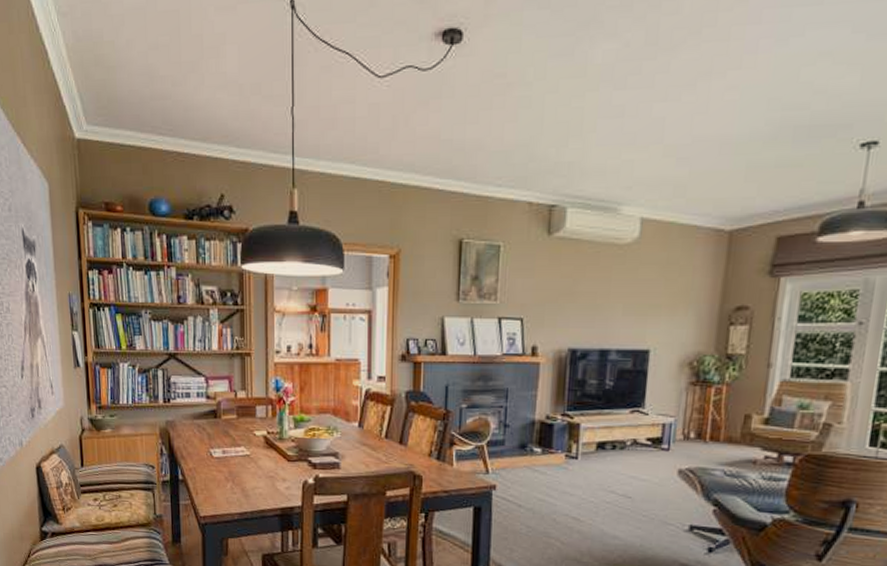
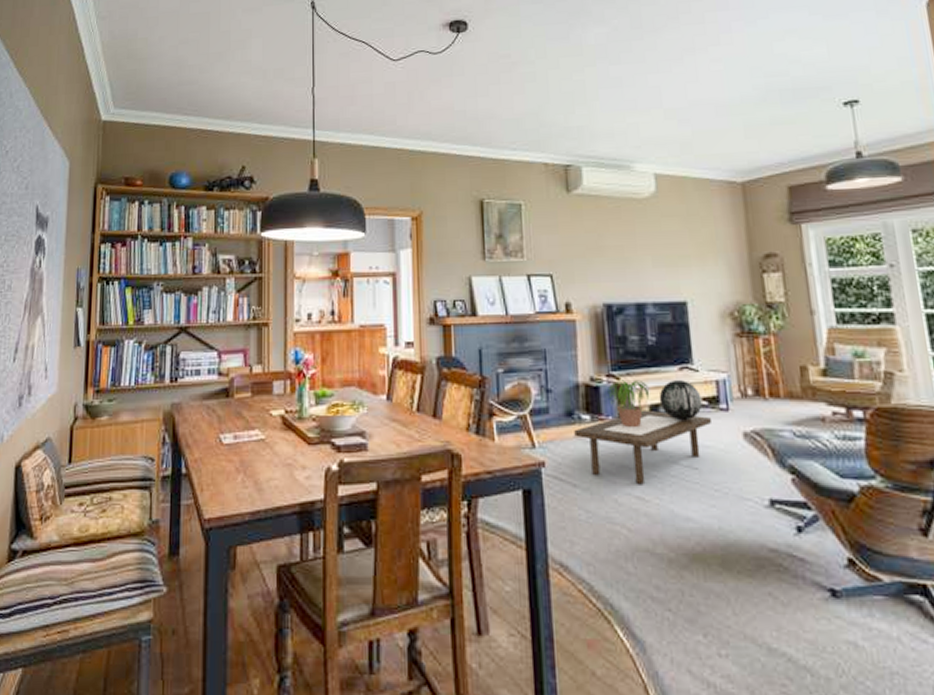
coffee table: none [525,446,653,507] -> present [574,410,713,483]
potted plant: none [559,419,600,460] -> present [607,379,650,427]
decorative sphere: none [607,422,647,458] -> present [659,380,702,421]

